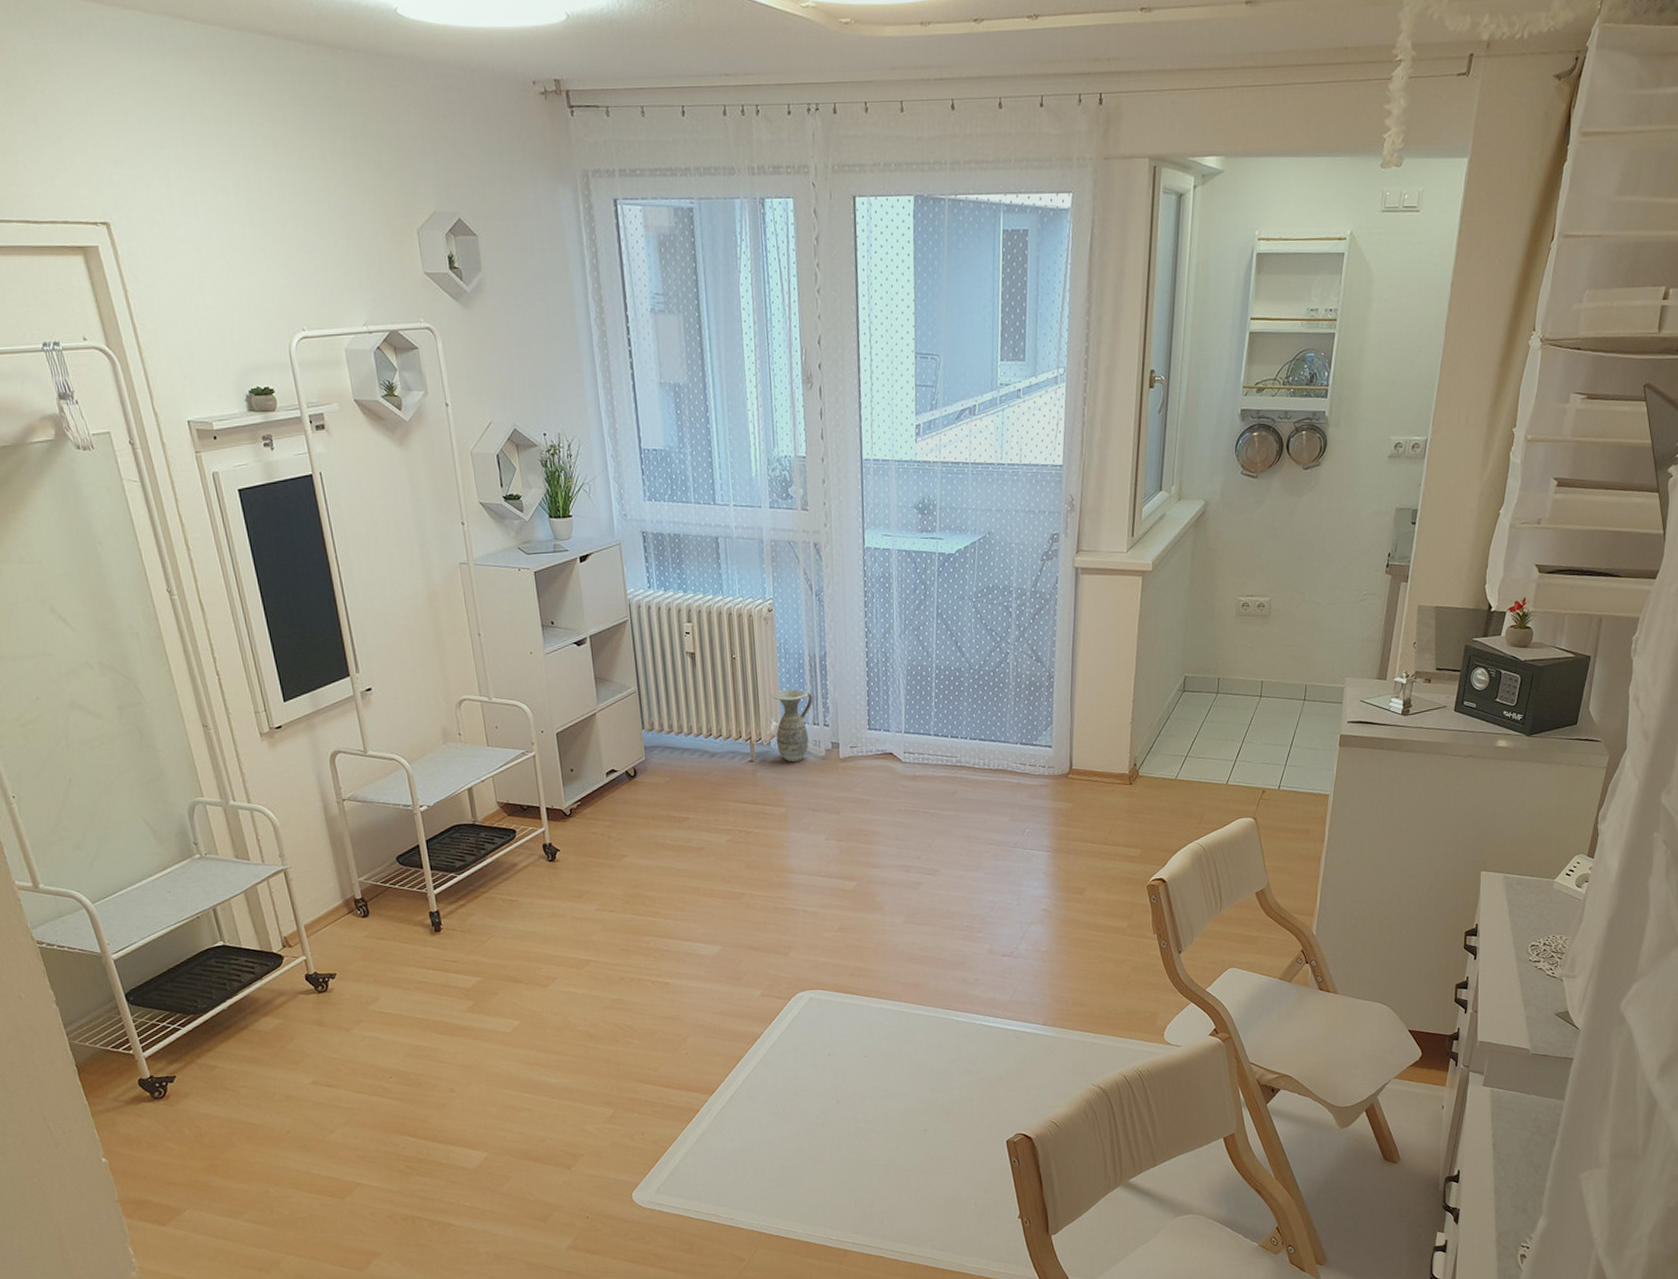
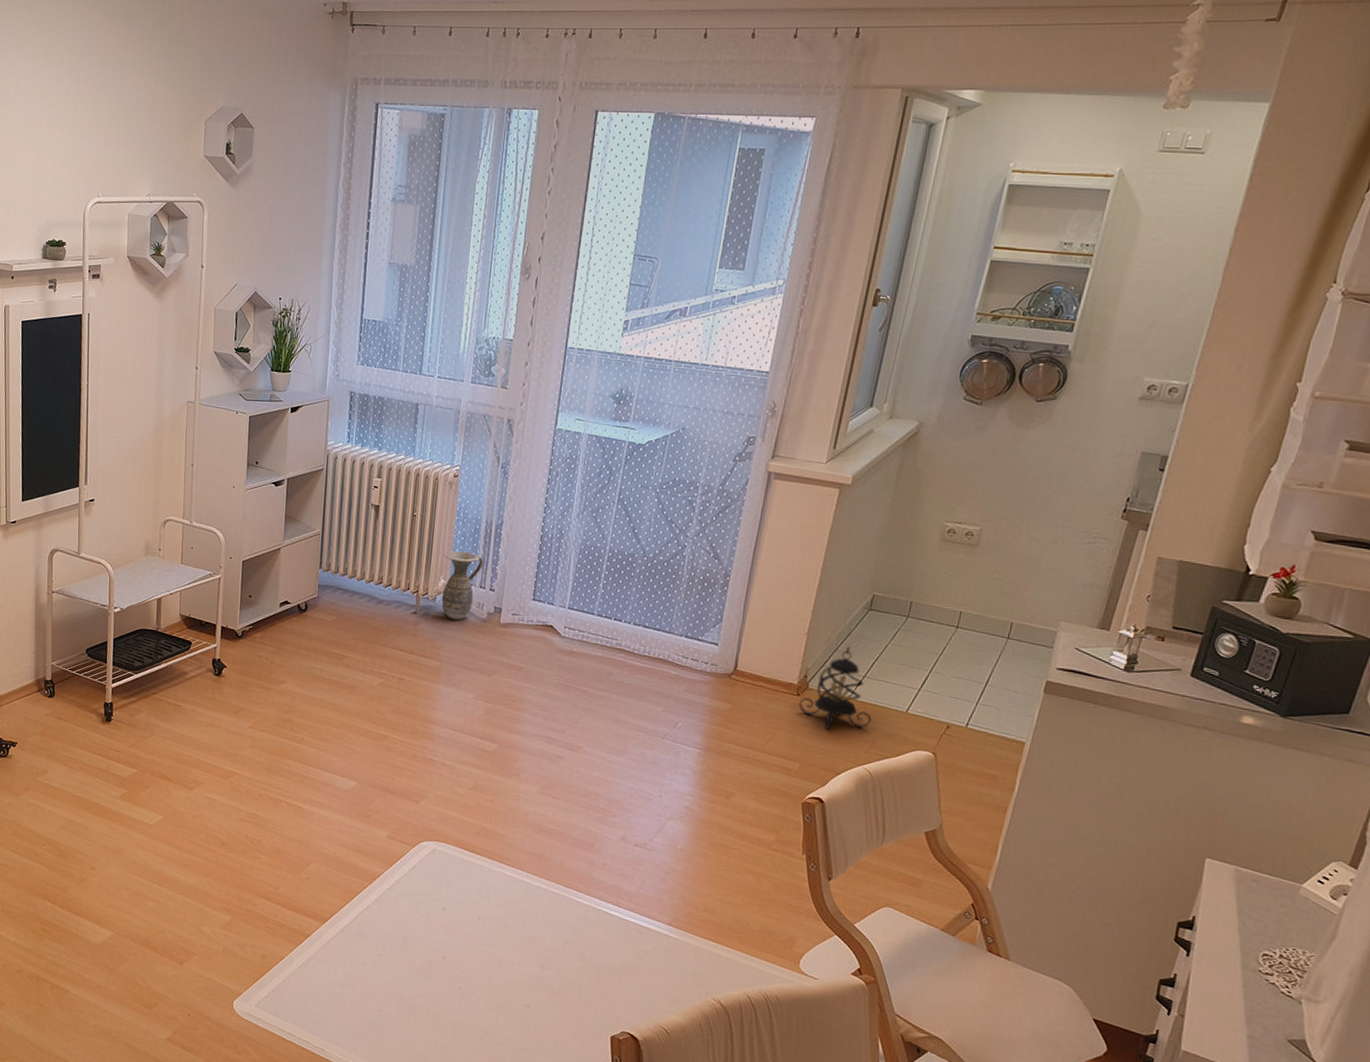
lantern: none [1132,729,1197,811] -> present [798,646,871,728]

